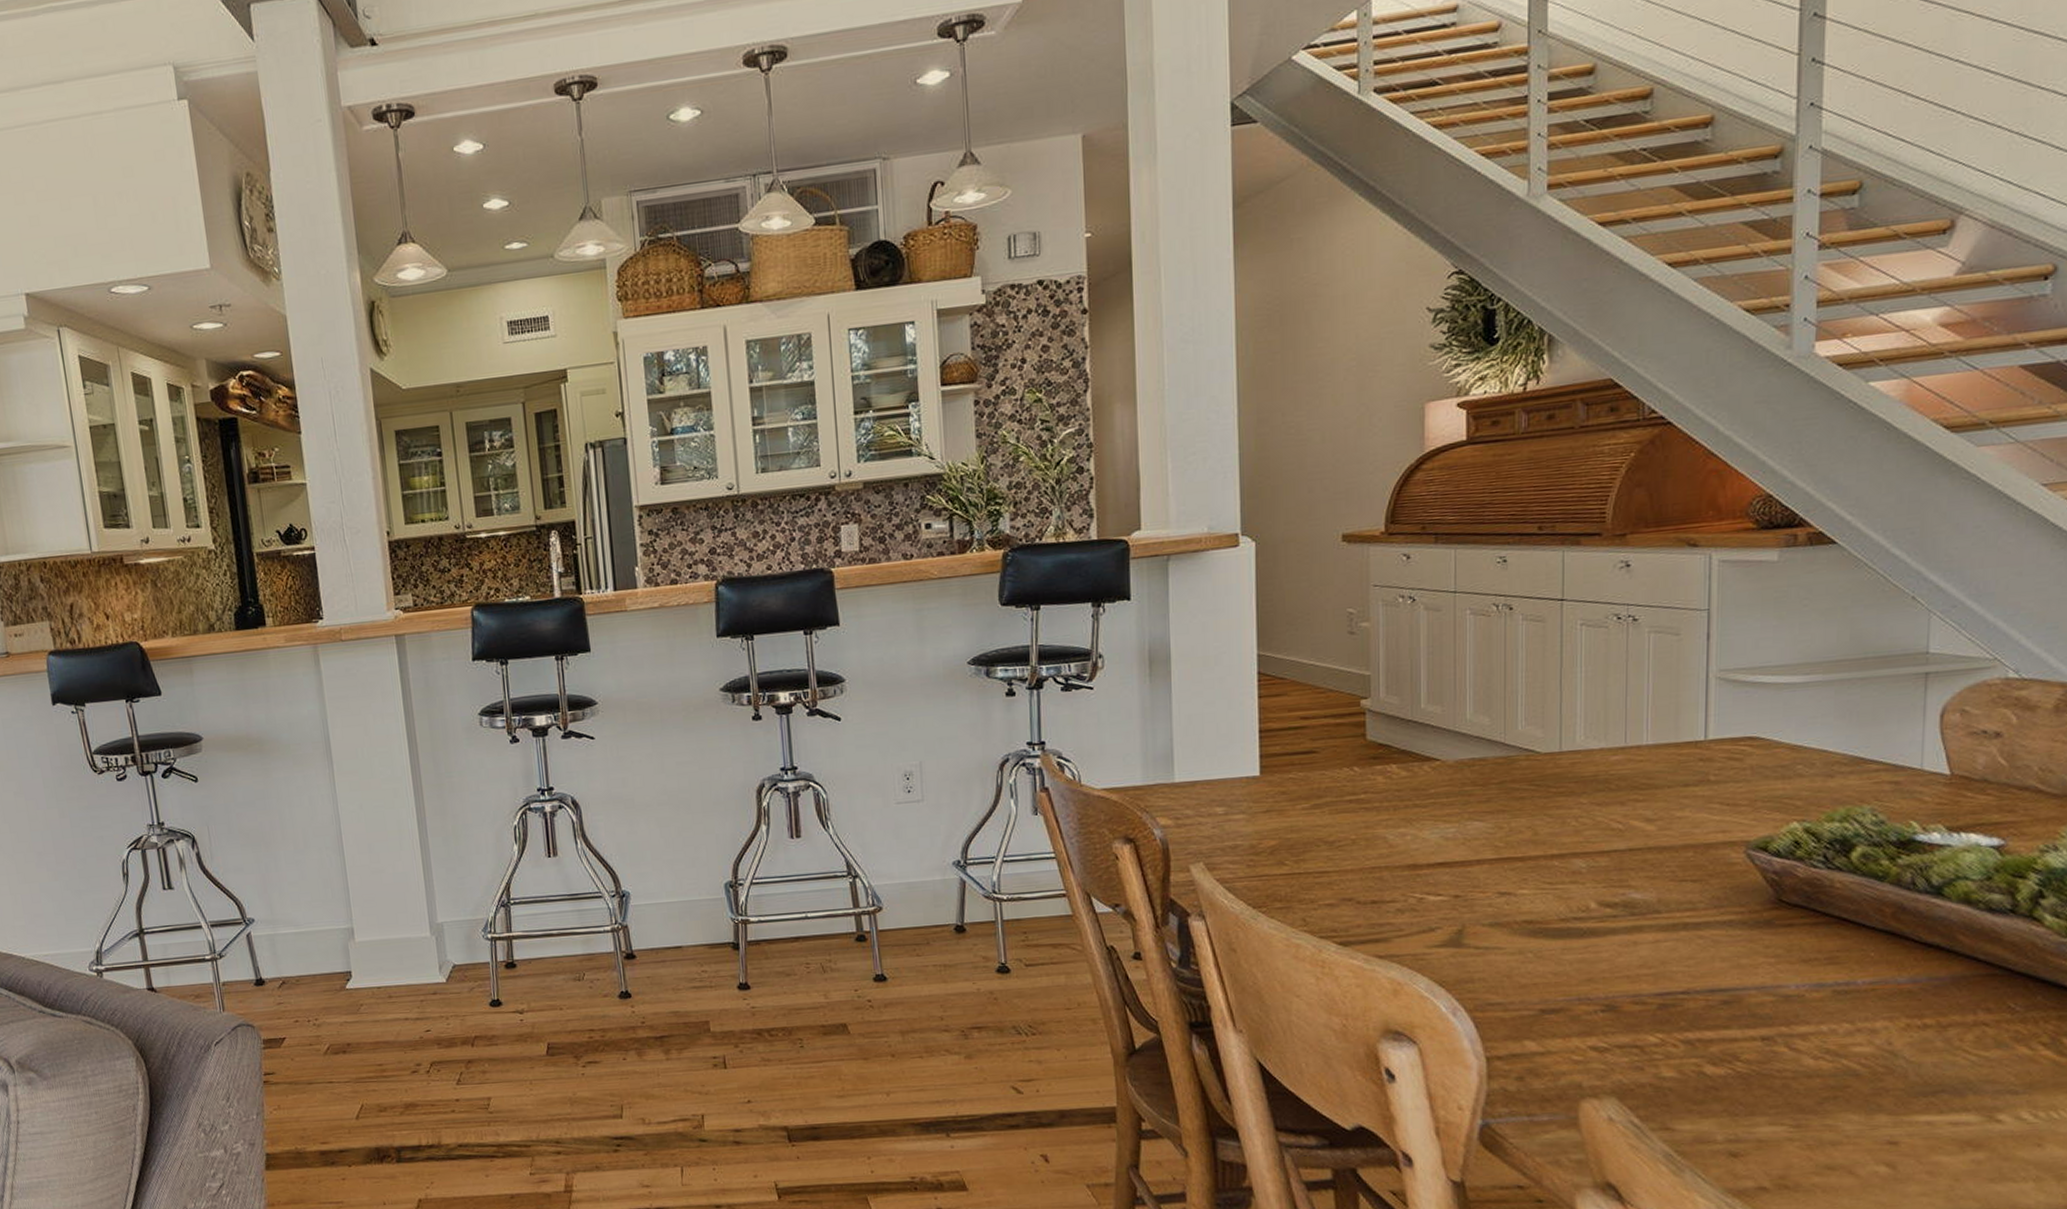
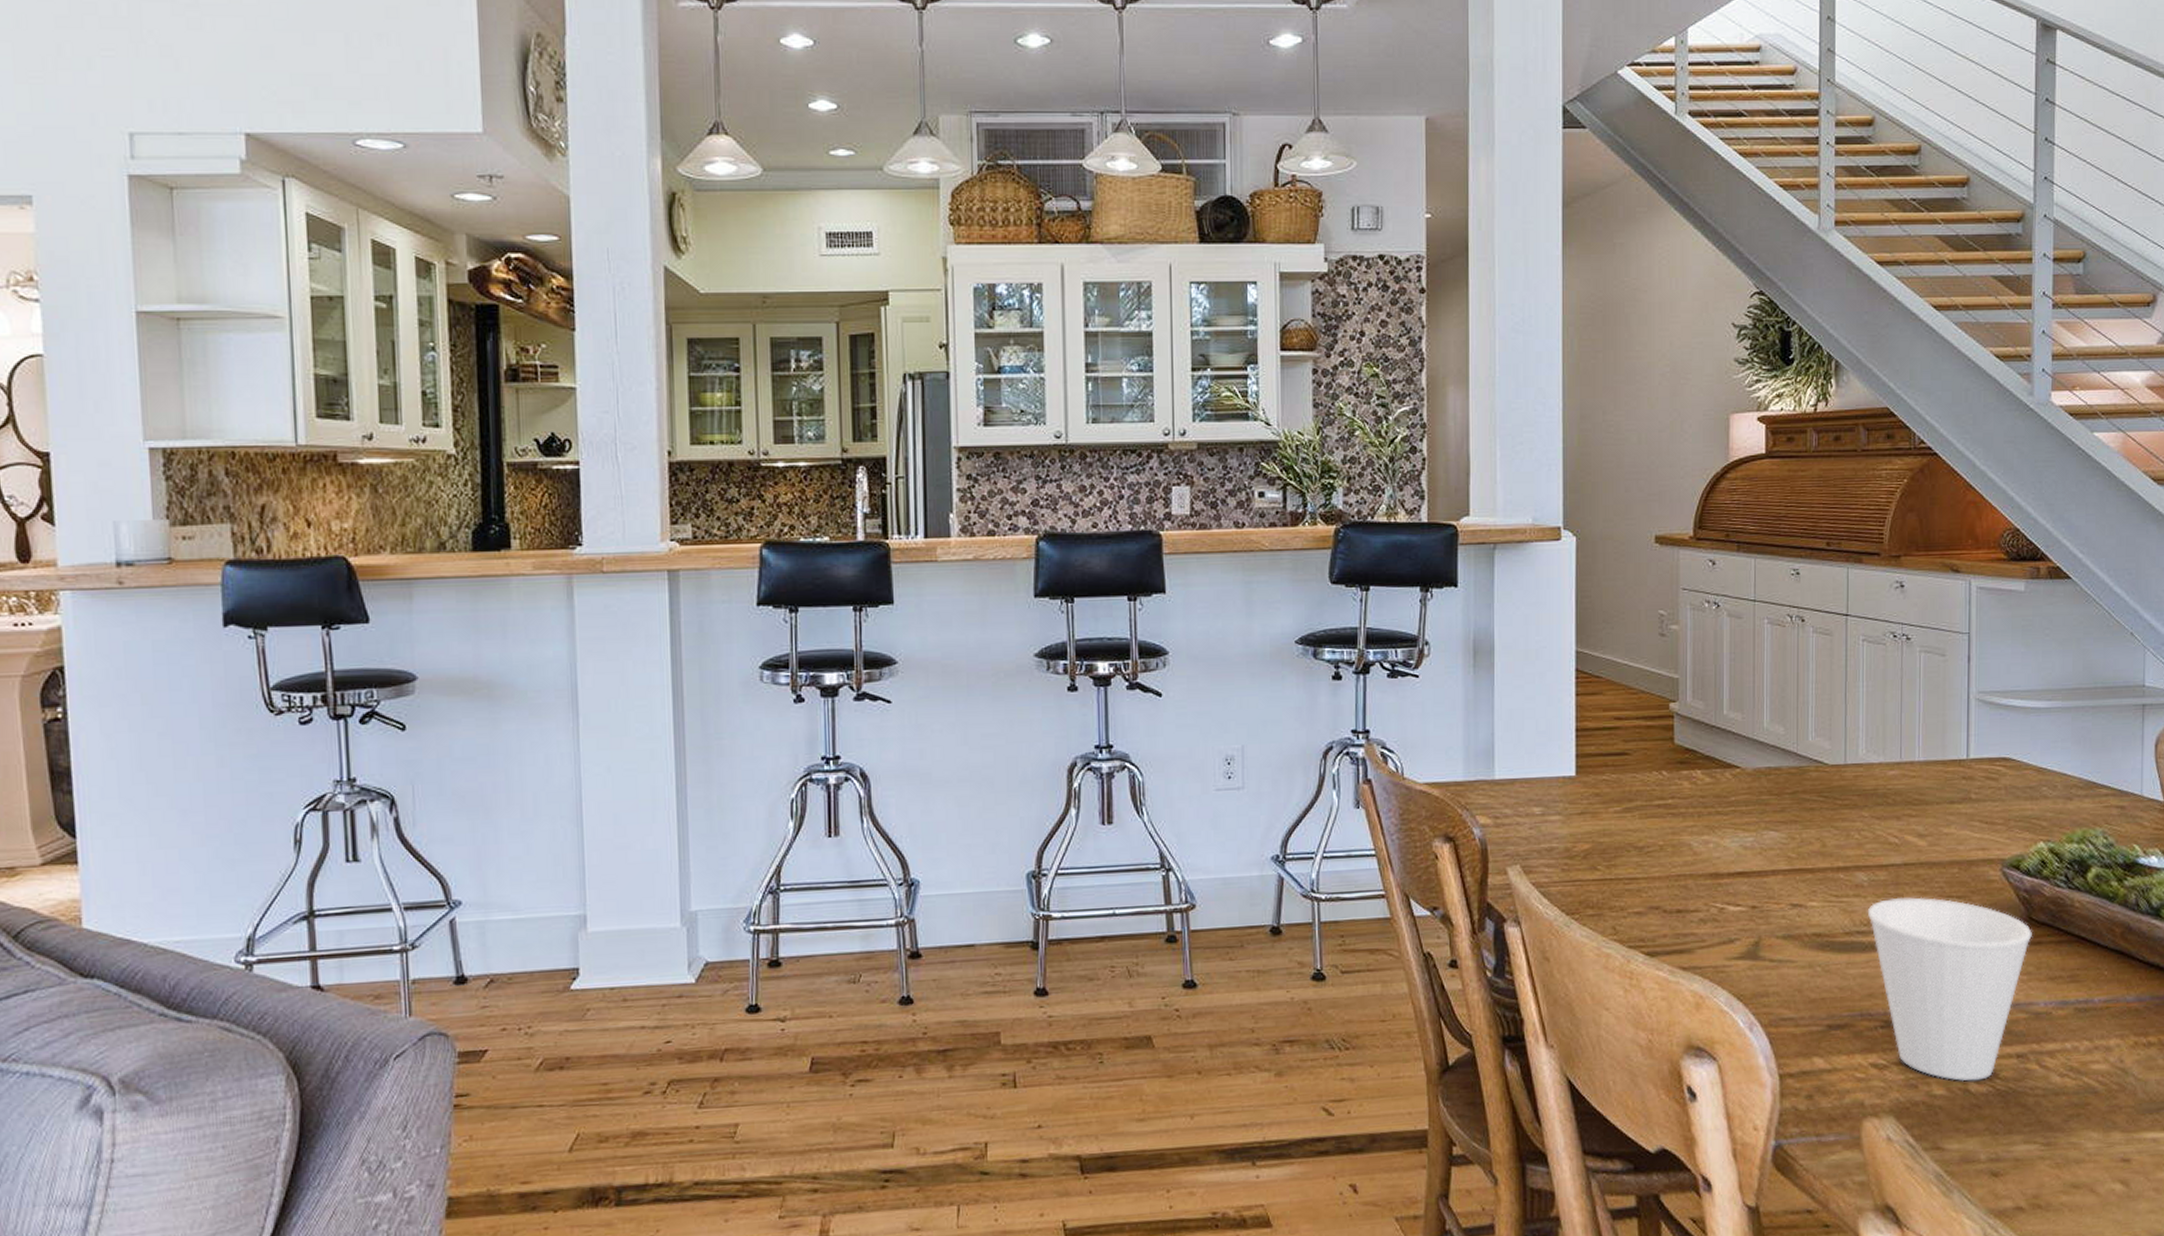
cup: none [1585,882,1782,1064] -> present [1867,897,2032,1082]

